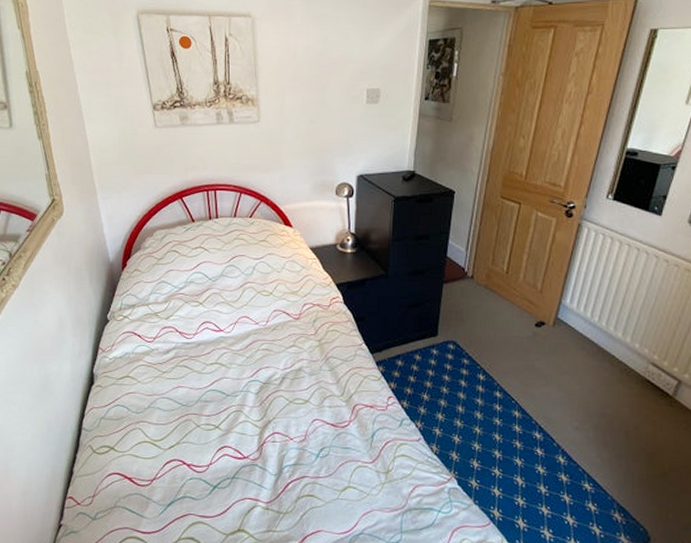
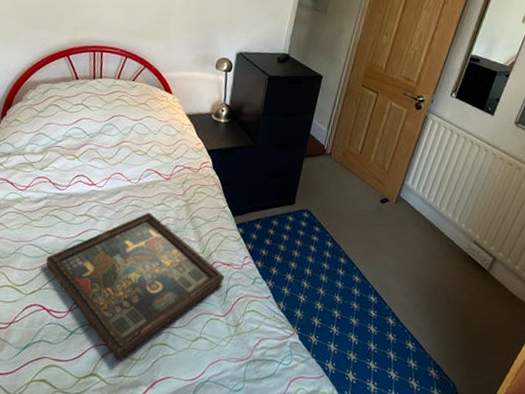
decorative tray: none [181,356,368,514] -> present [46,212,224,360]

